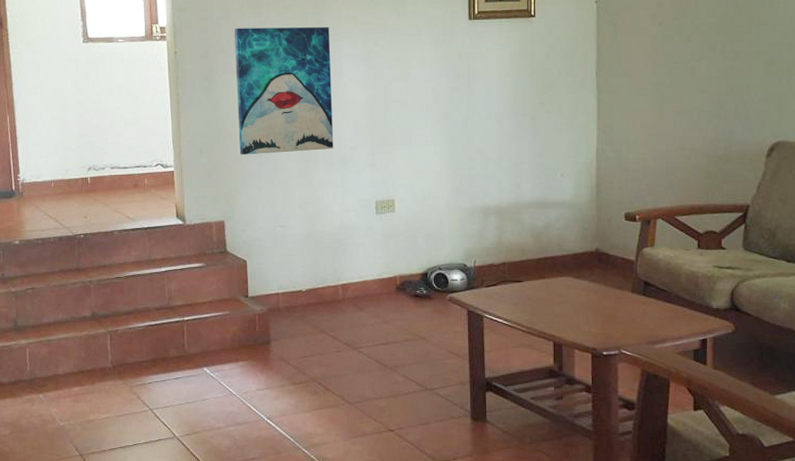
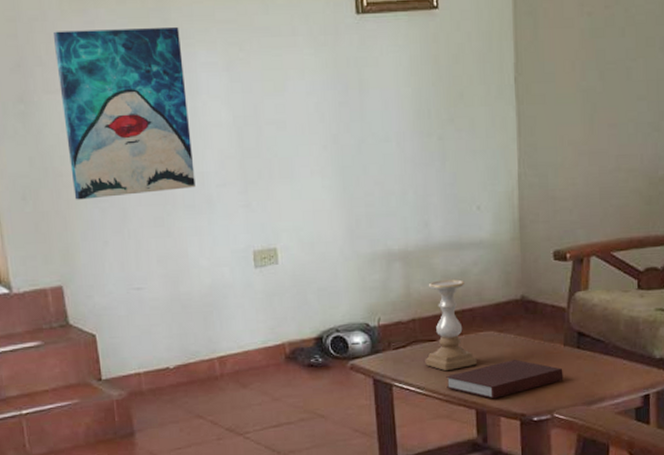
candle holder: none [512,232,556,308] -> present [425,279,477,372]
notebook: none [529,302,631,334] -> present [446,360,563,399]

